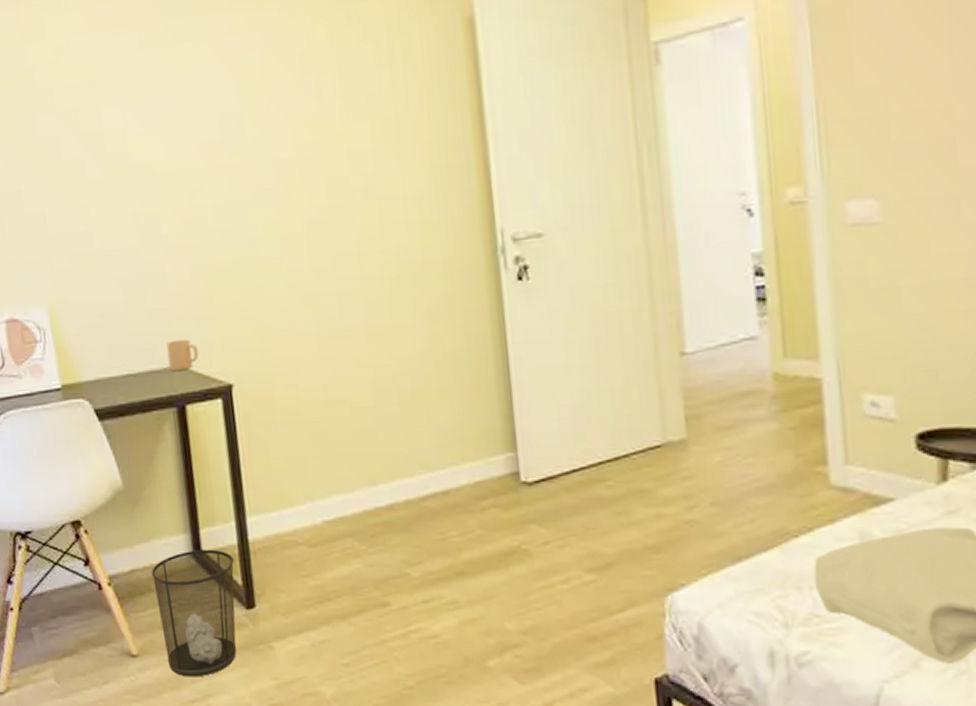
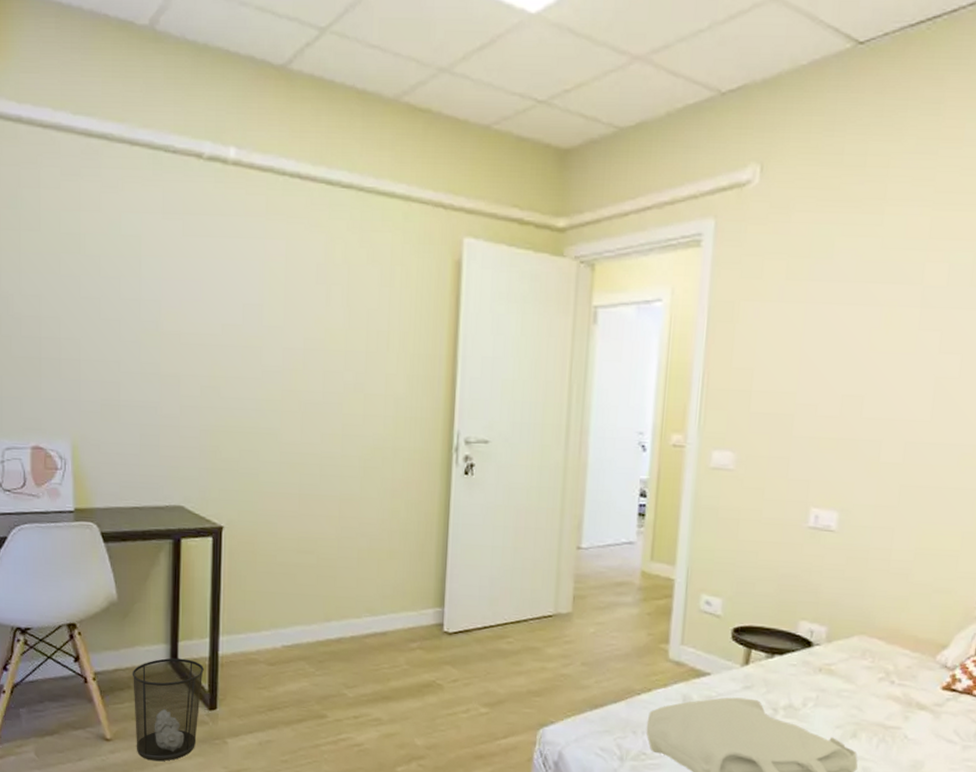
mug: present [166,339,199,372] -> none [171,484,198,511]

